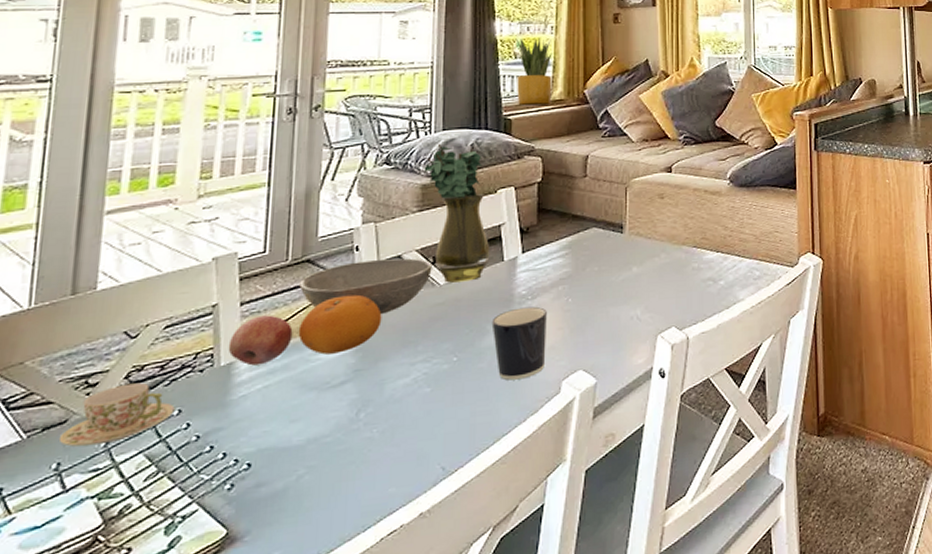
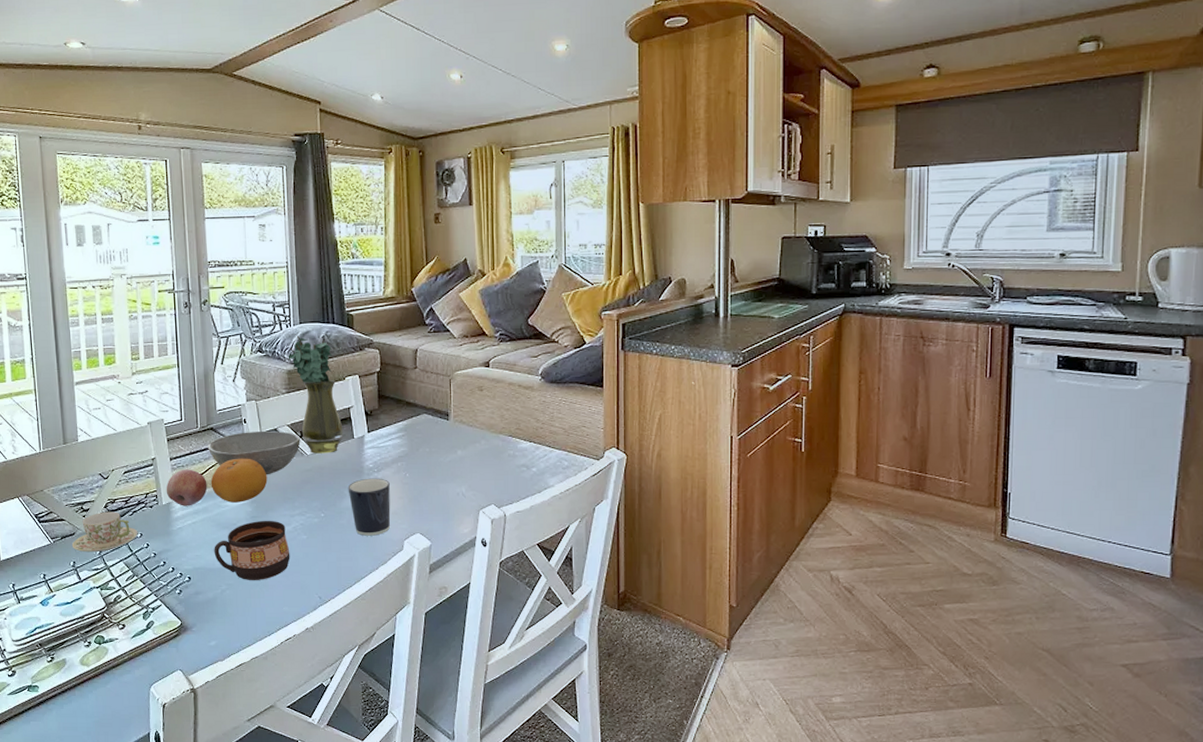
cup: none [292,372,406,458] -> present [214,520,290,580]
planter: present [515,37,552,107] -> none [352,238,385,304]

